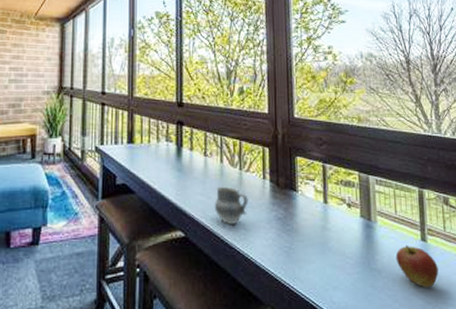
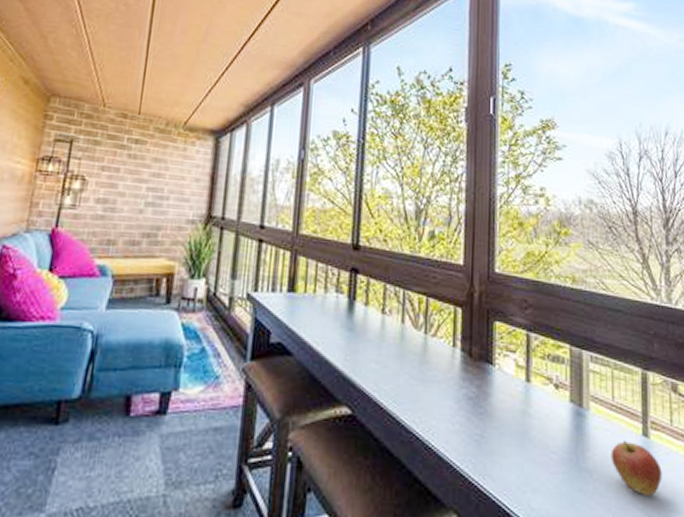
cup: present [214,186,248,226] -> none [390,352,433,403]

